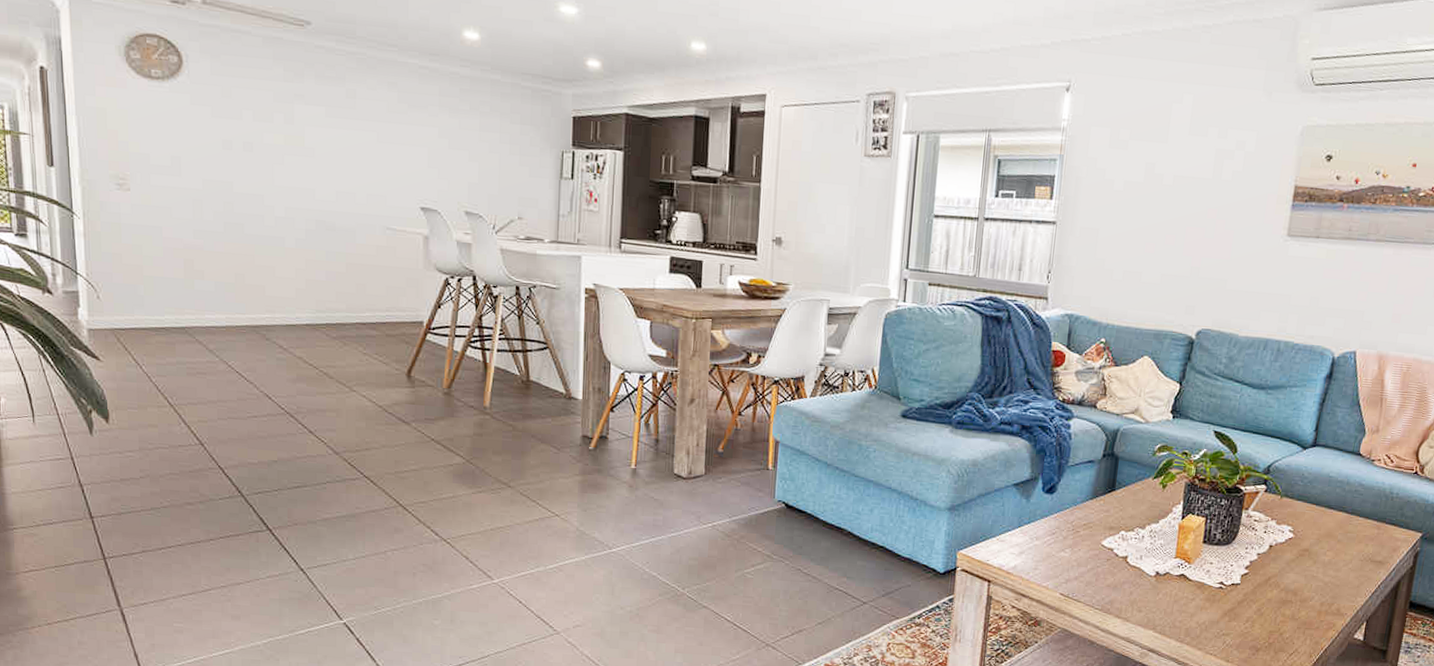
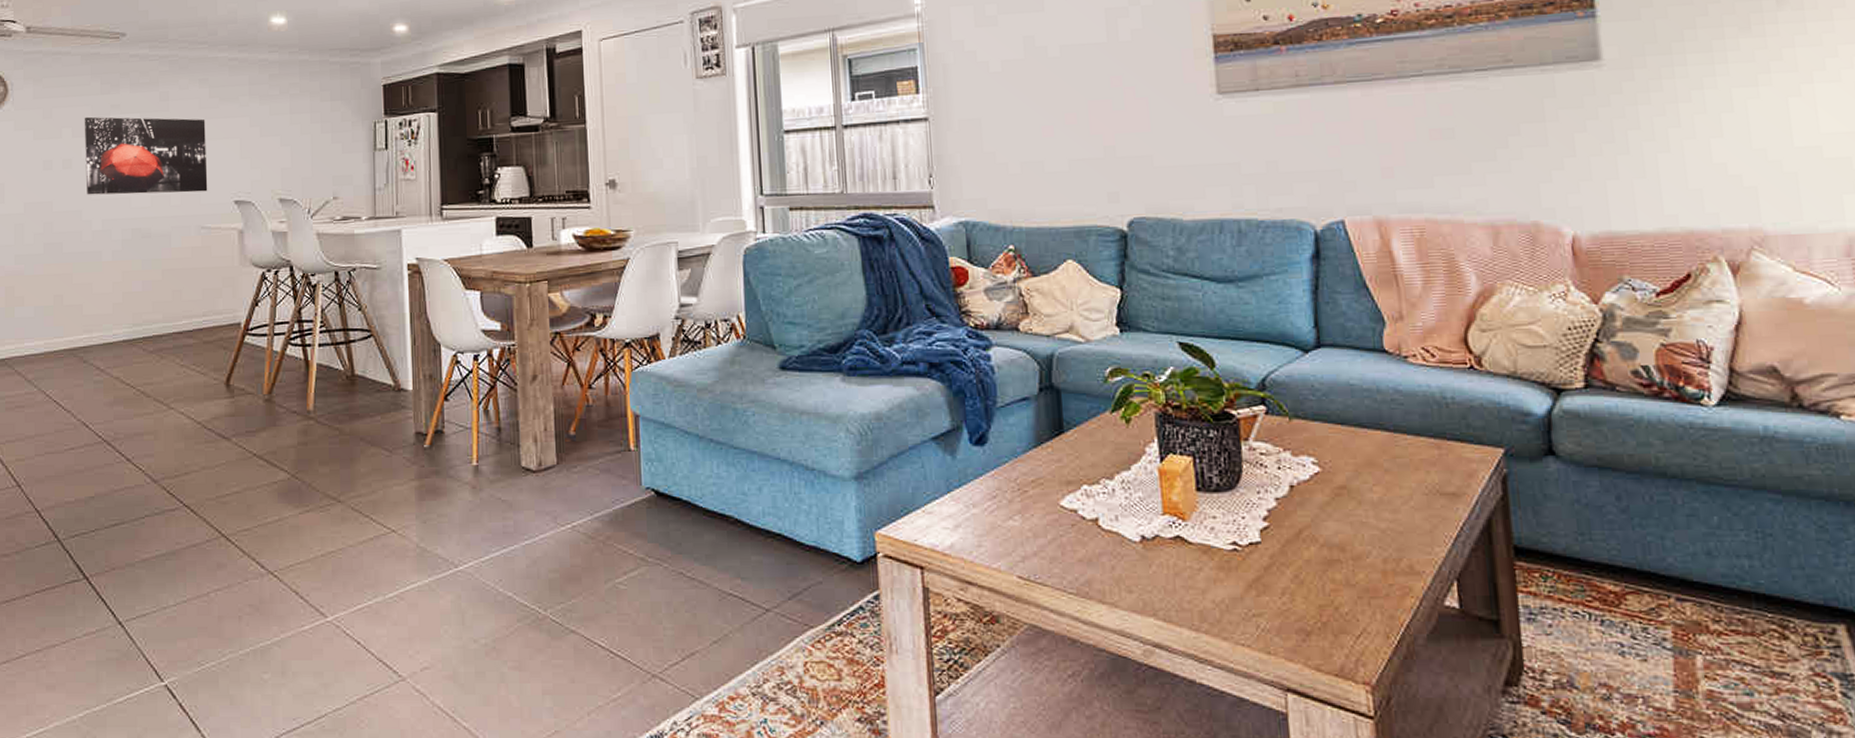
wall art: none [266,102,394,195] -> present [84,116,208,195]

